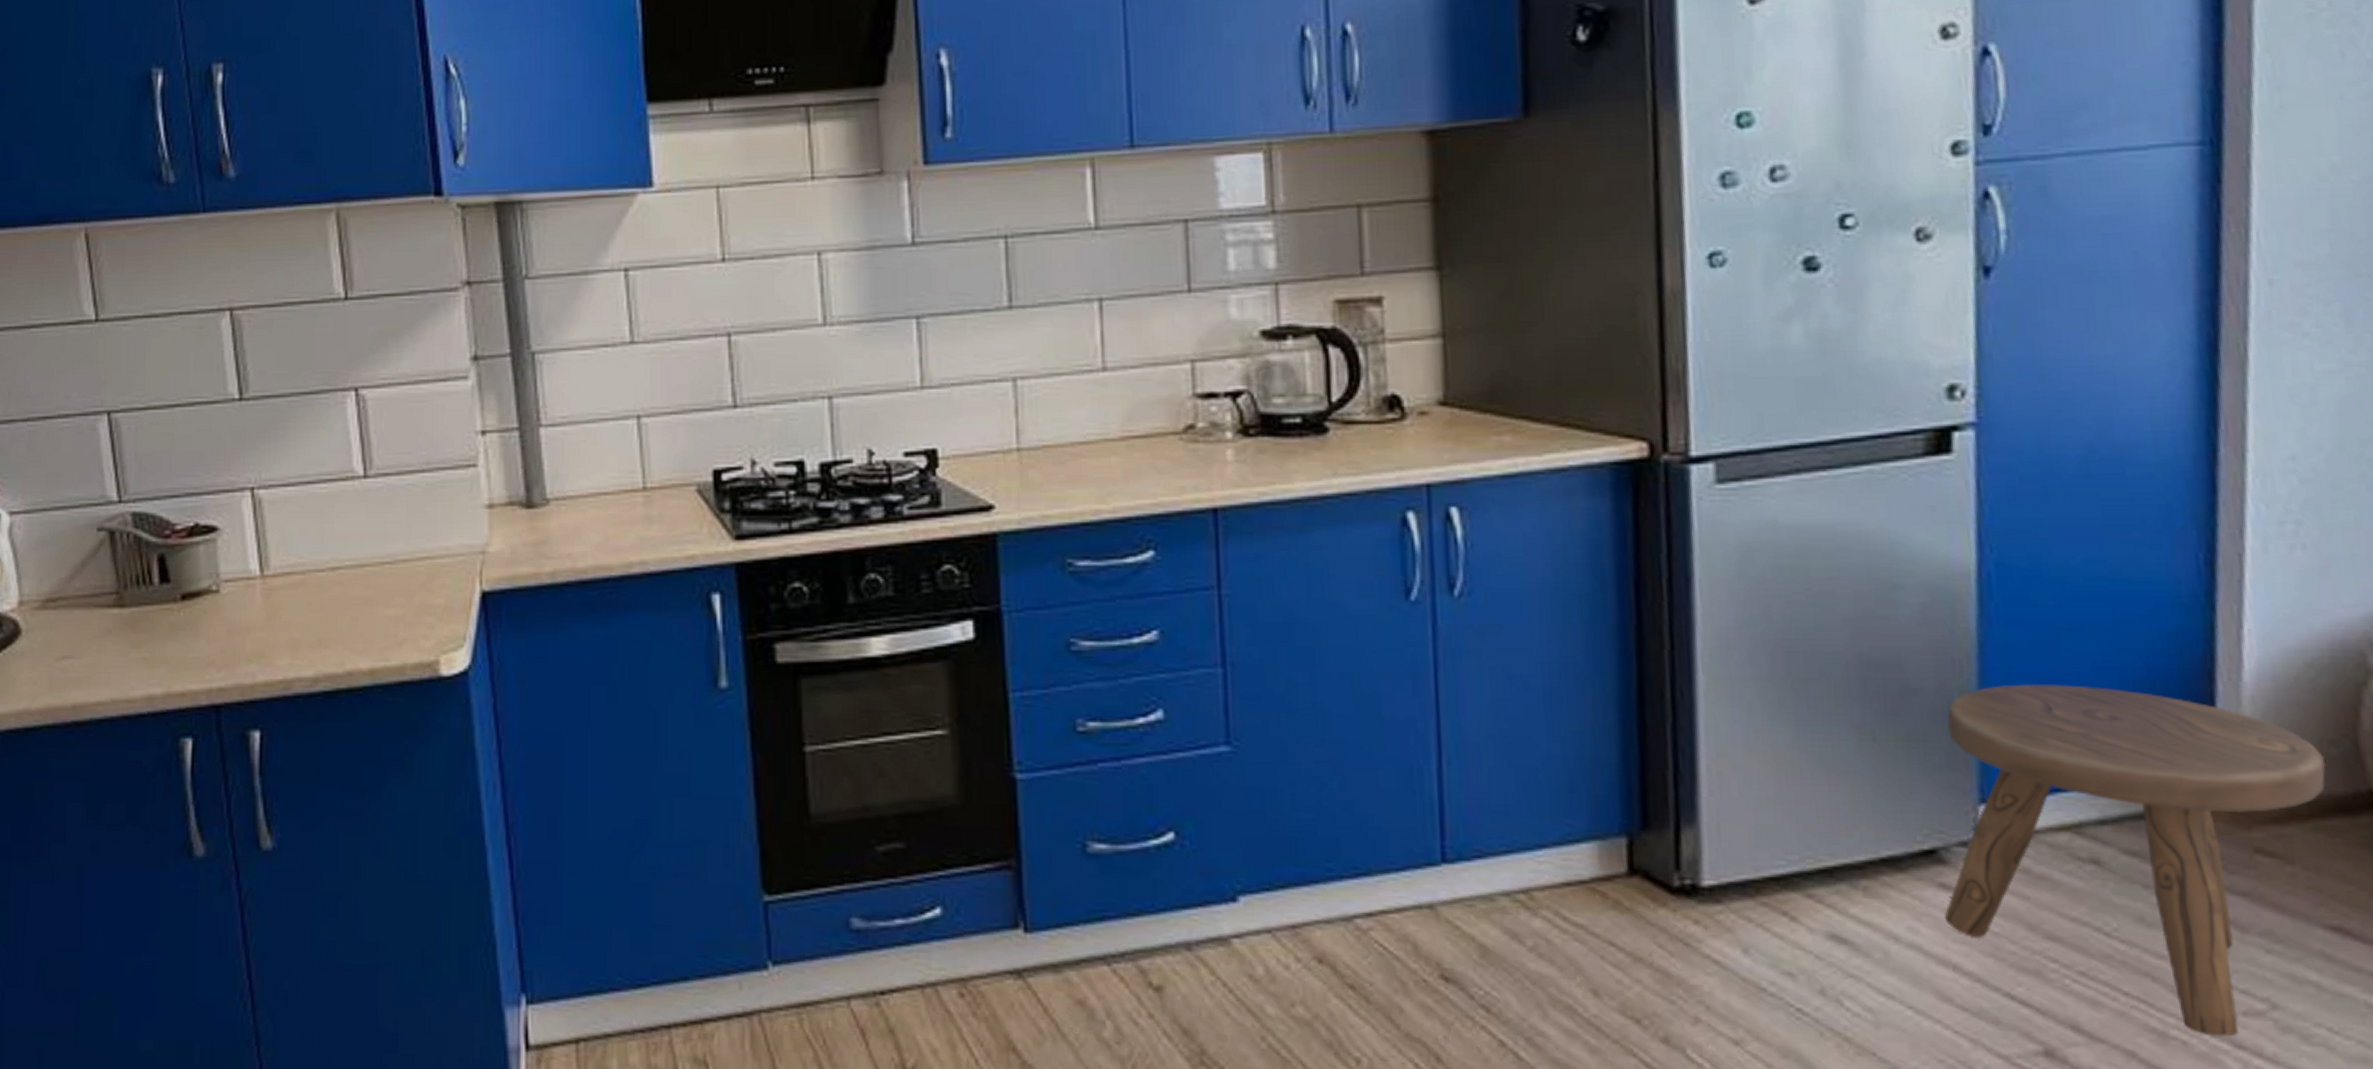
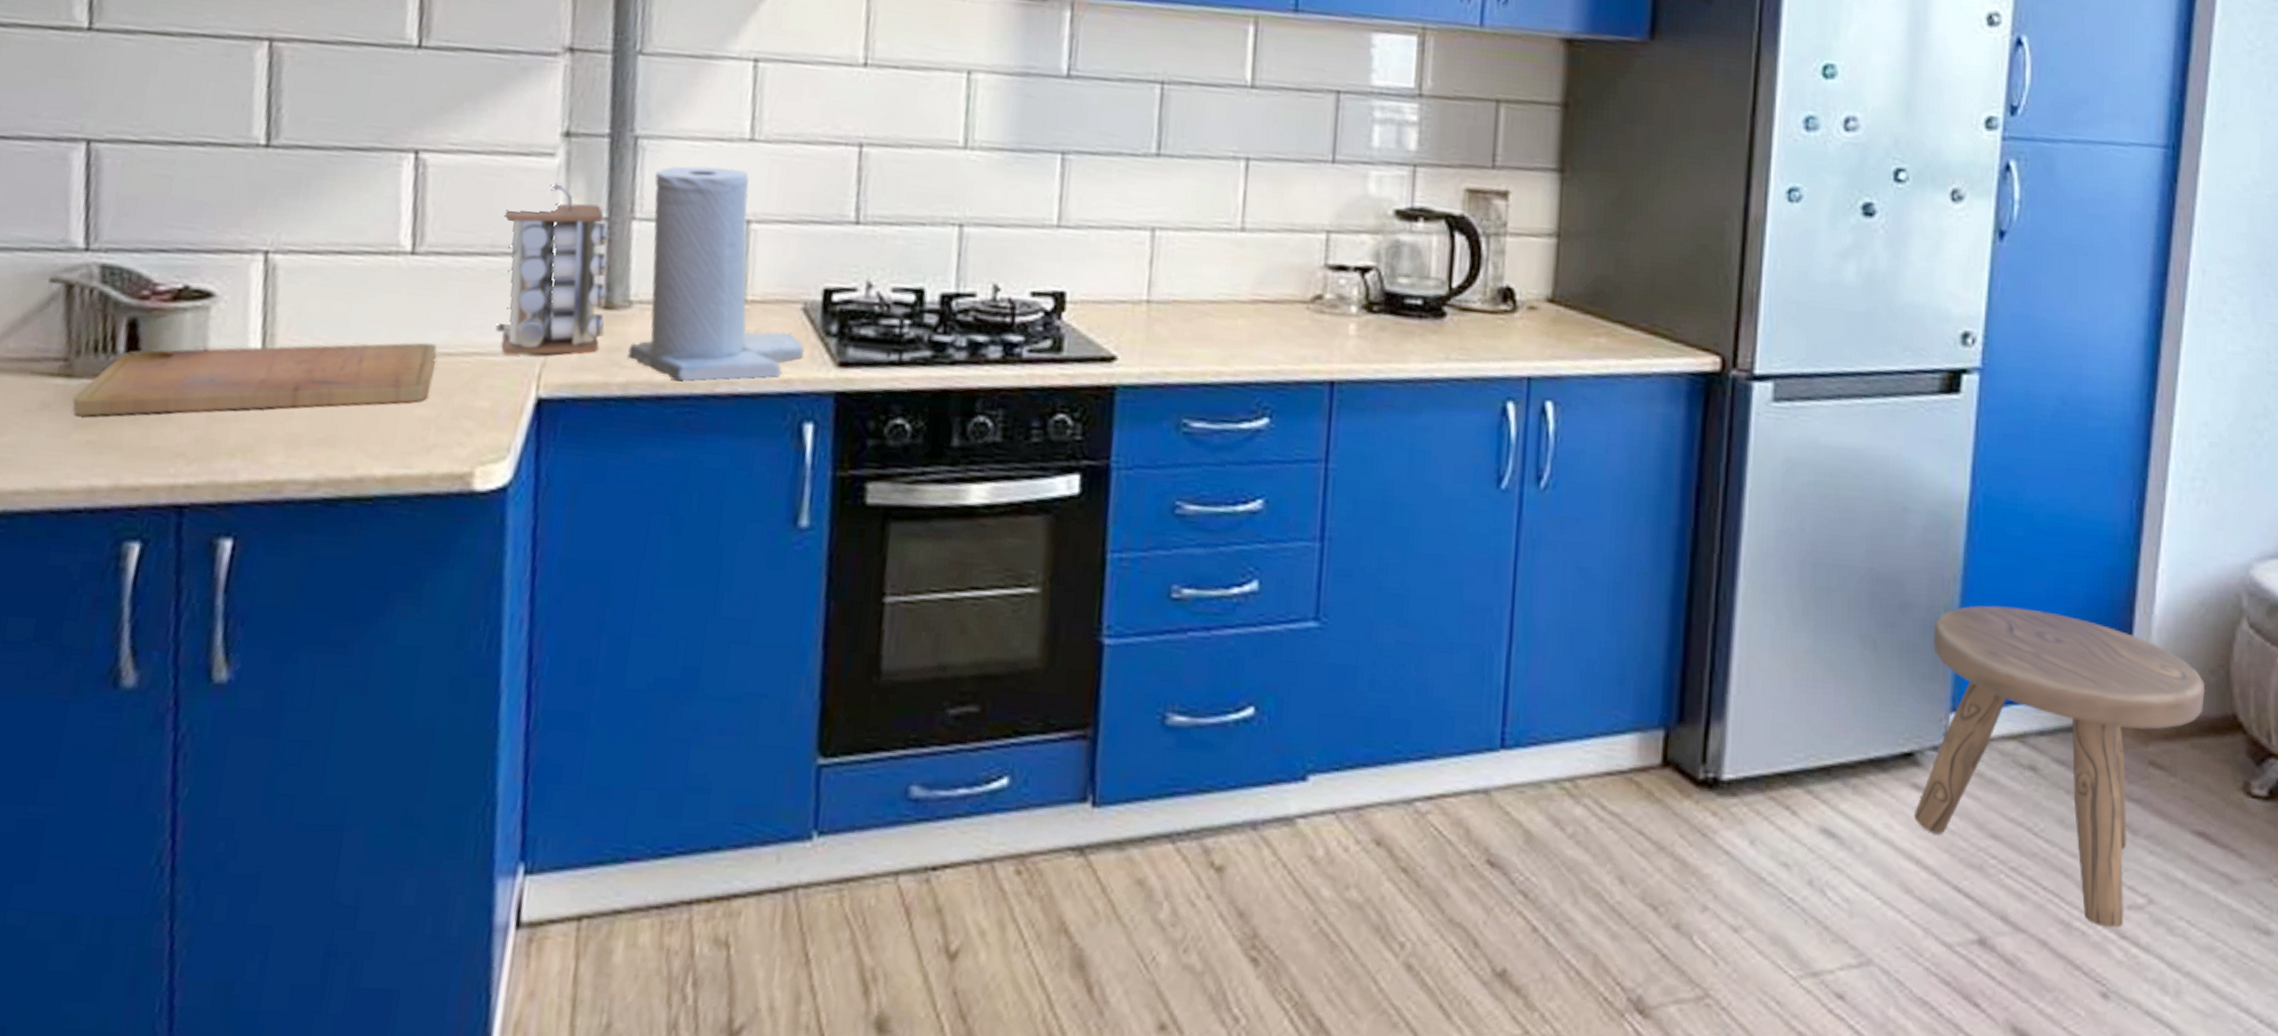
cutting board: none [127,552,395,639] -> present [72,342,437,417]
spice rack: none [435,403,529,556] -> present [495,184,608,356]
paper towel: none [552,370,702,566] -> present [628,165,804,383]

